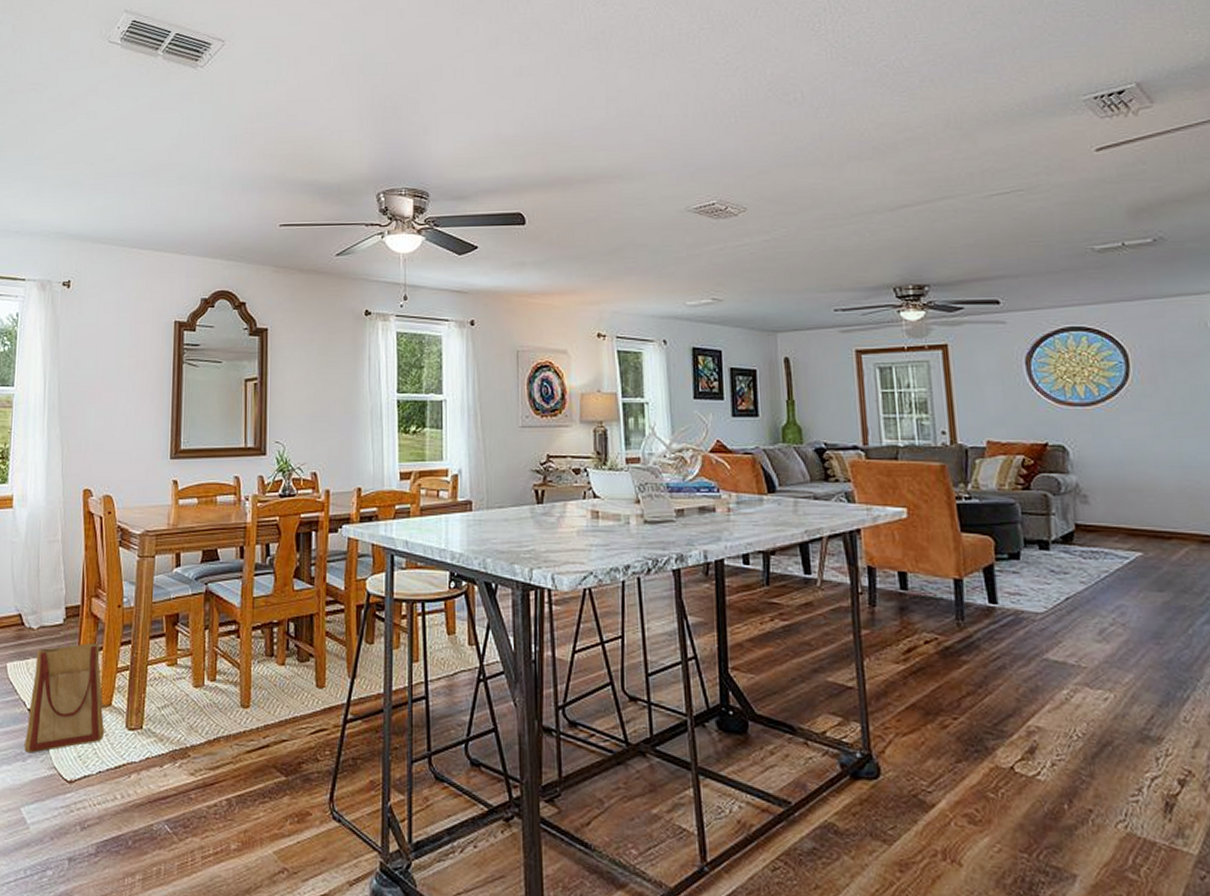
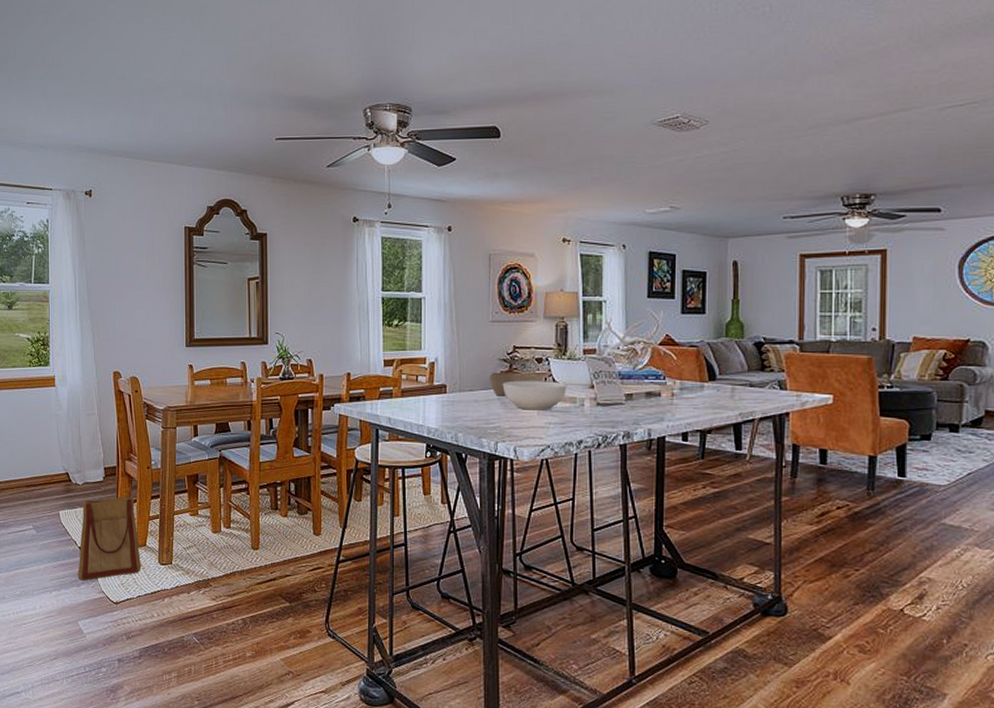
cup: none [521,485,553,514] -> present [490,372,517,396]
bowl: none [536,495,610,530] -> present [502,380,567,411]

